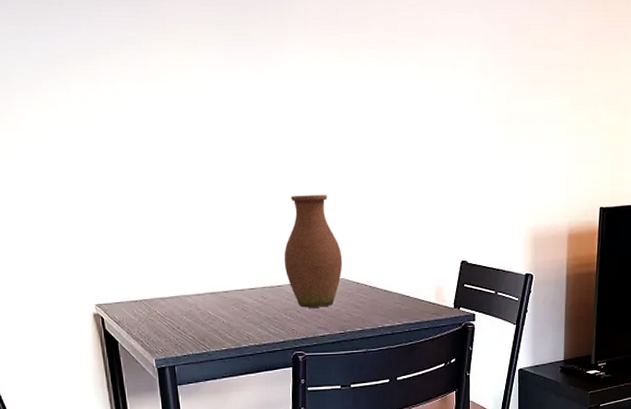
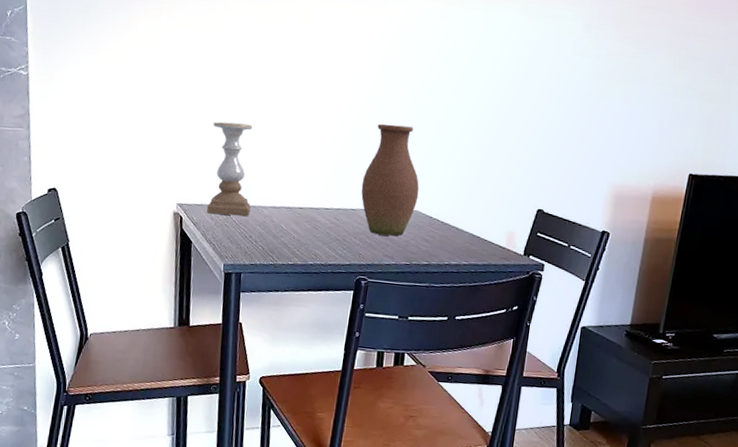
candle holder: none [120,213,174,311] -> present [207,121,253,217]

